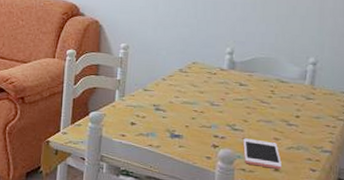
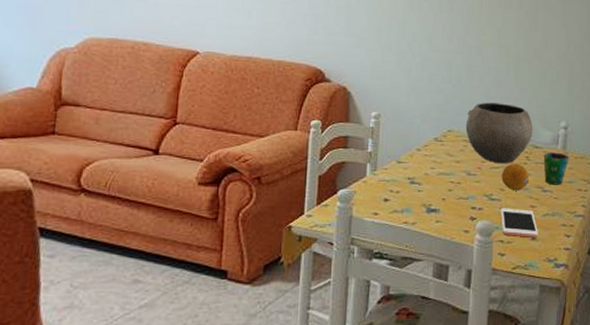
bowl: none [210,37,279,96] -> present [465,102,533,164]
fruit: none [245,96,274,123] -> present [501,163,529,191]
cup: none [289,87,318,120] -> present [543,152,570,185]

